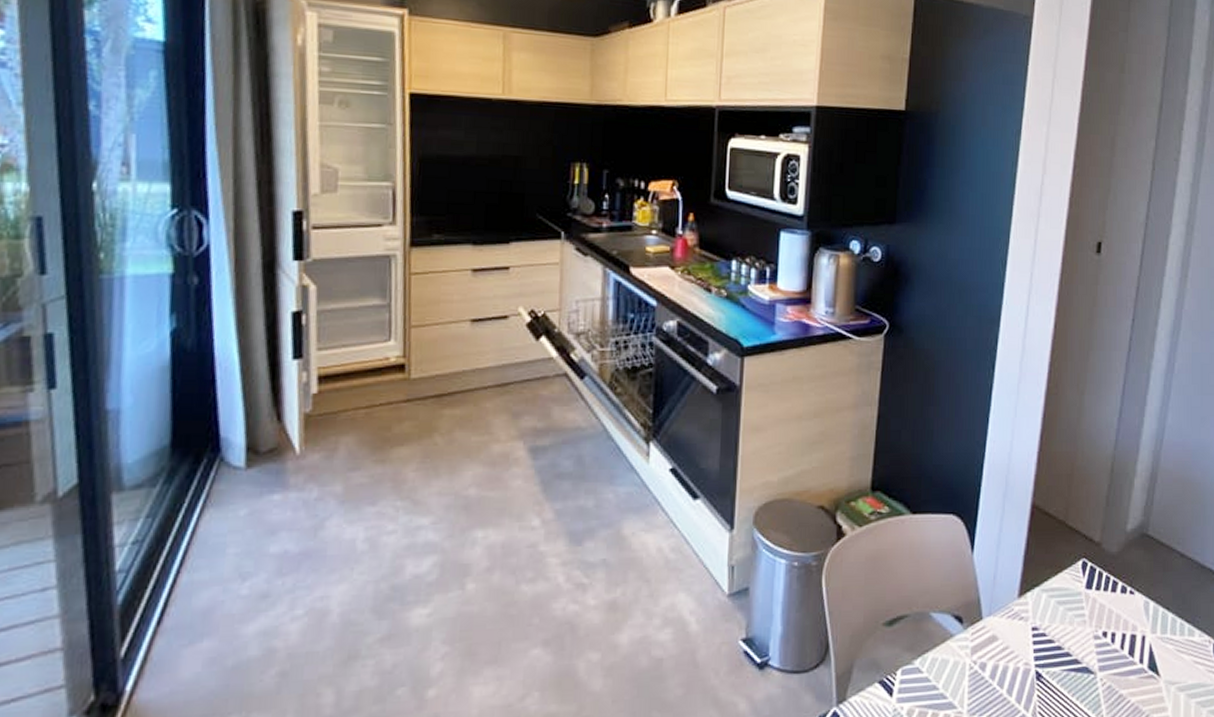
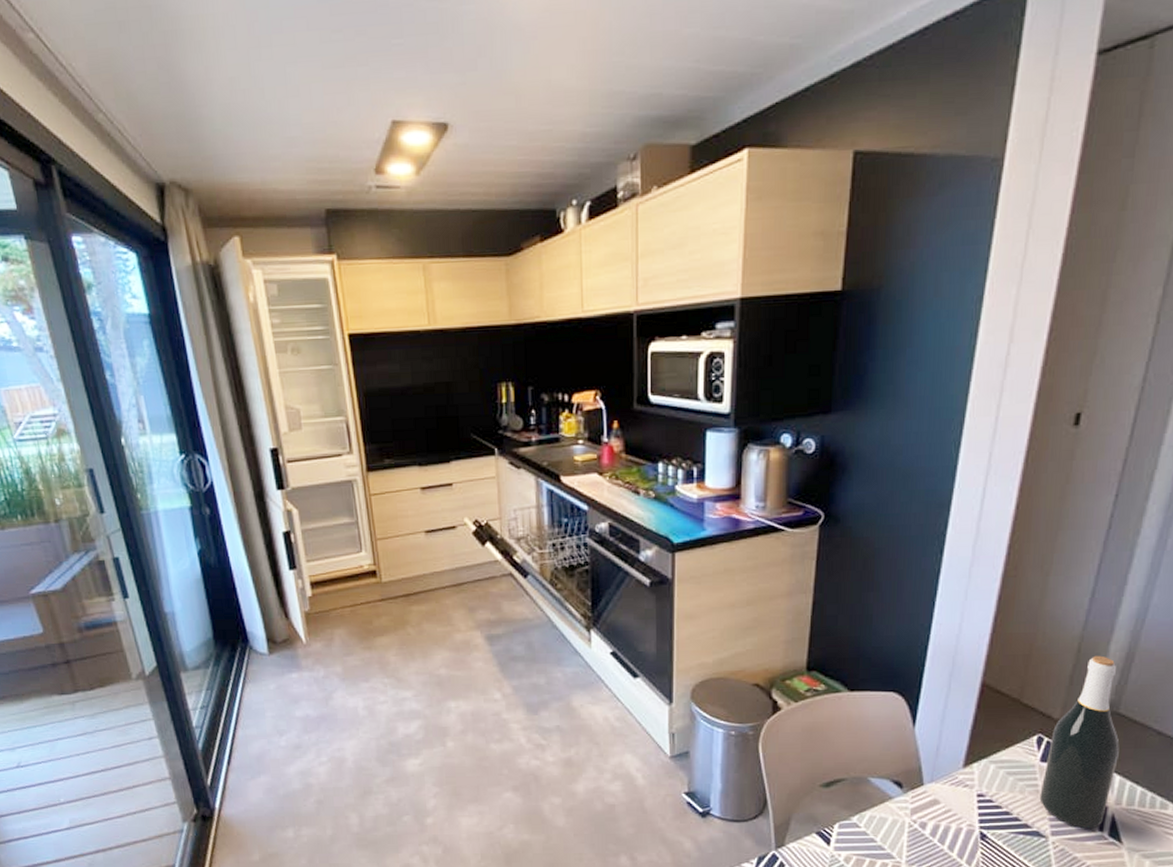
wine bottle: none [1087,475,1151,661] -> present [1039,655,1120,828]

